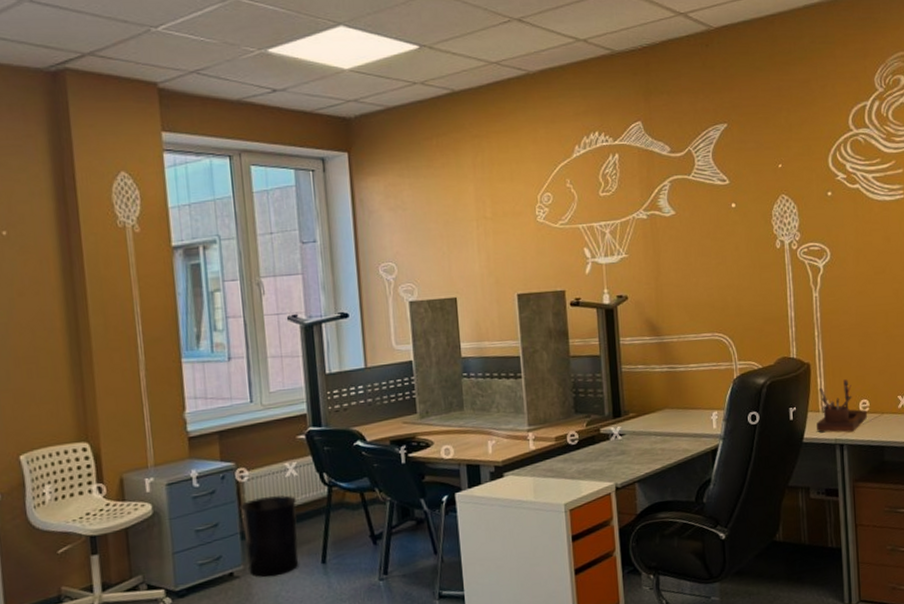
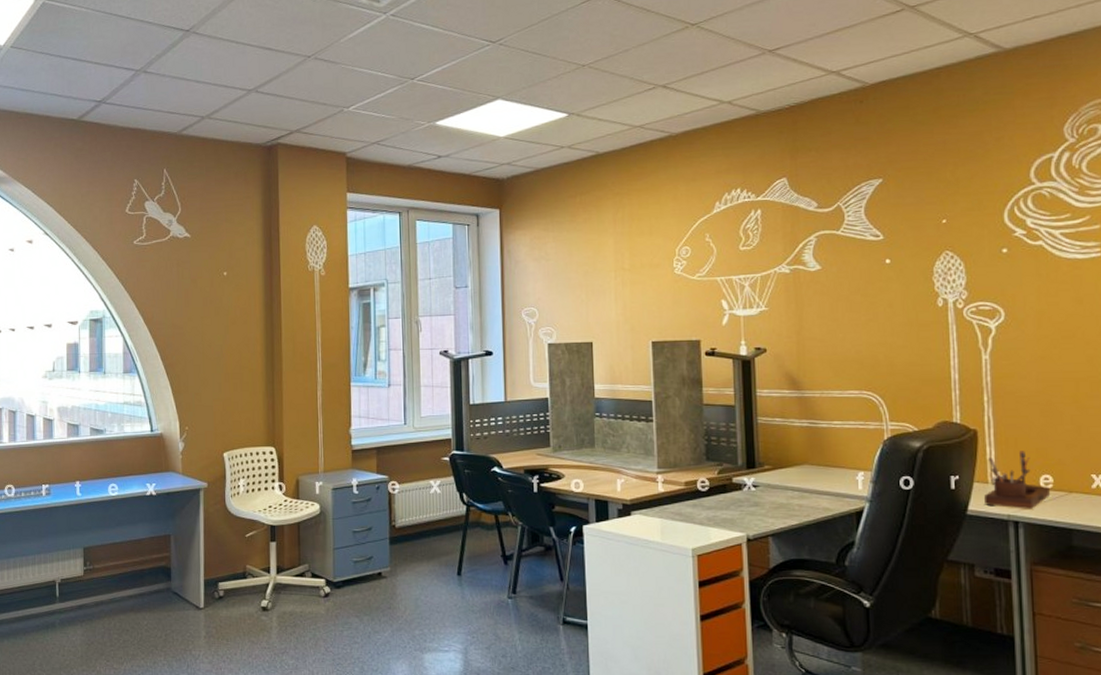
waste bin: present [240,495,299,577] -> none [390,509,439,580]

